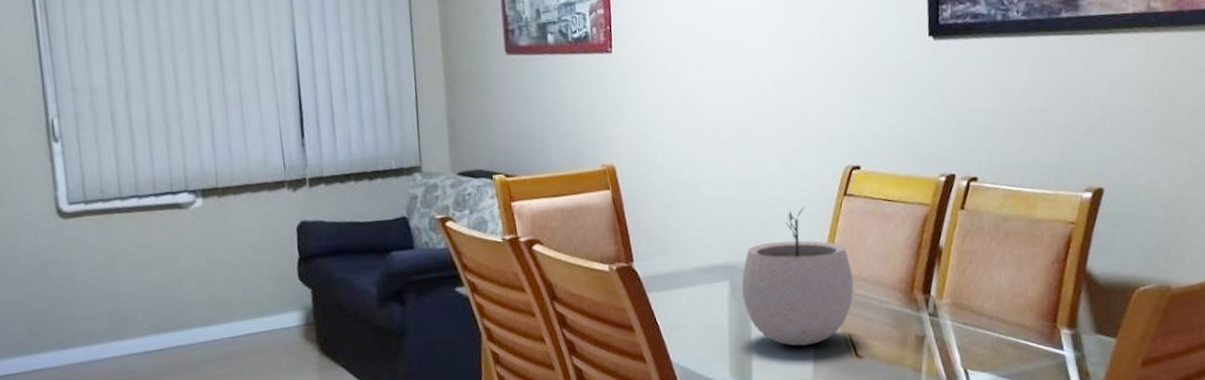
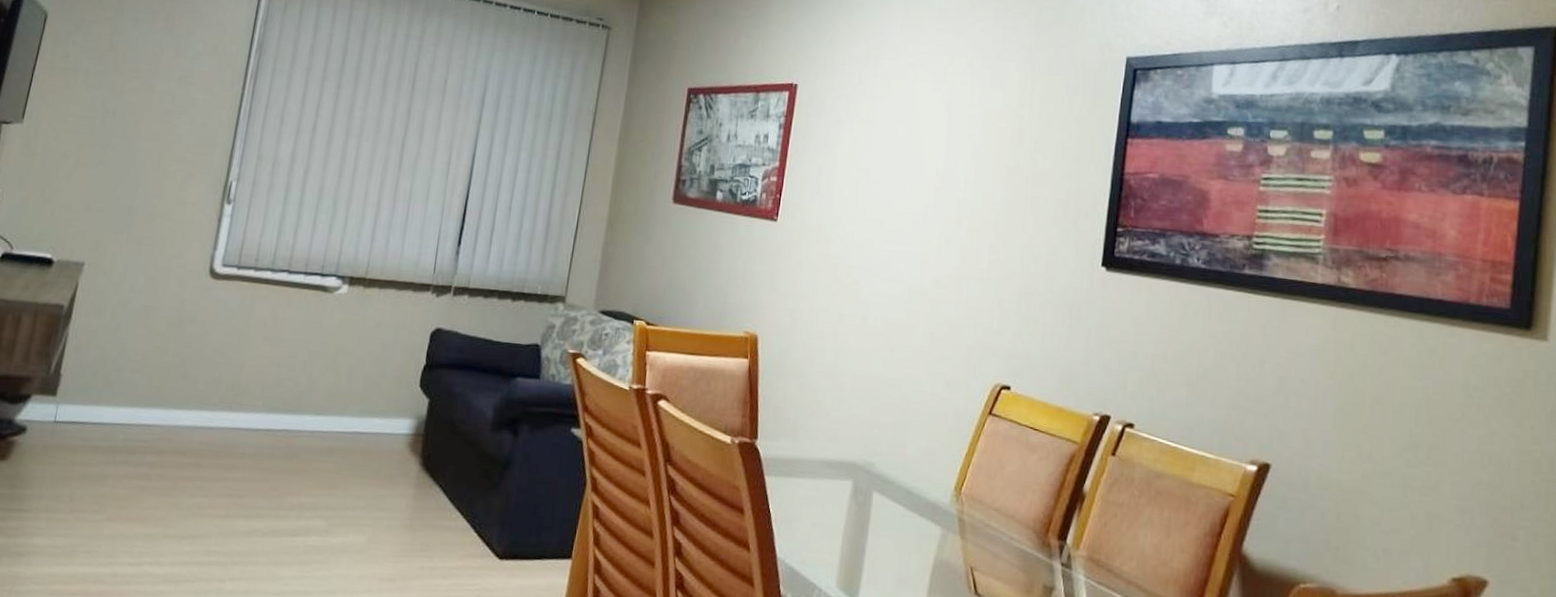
plant pot: present [741,207,854,346] -> none [864,418,985,570]

